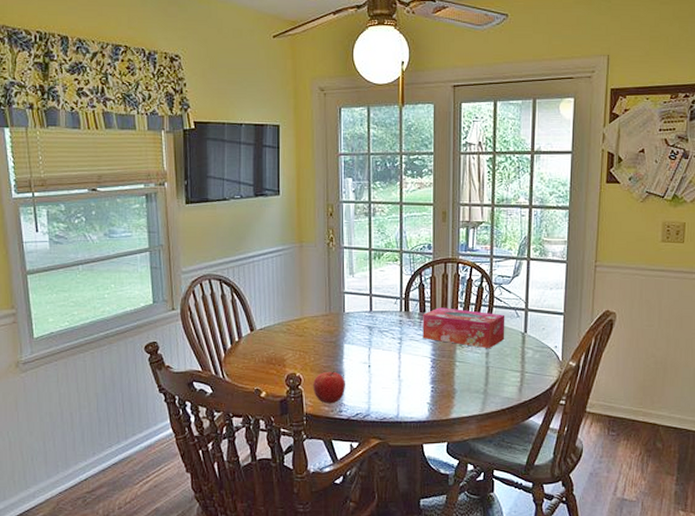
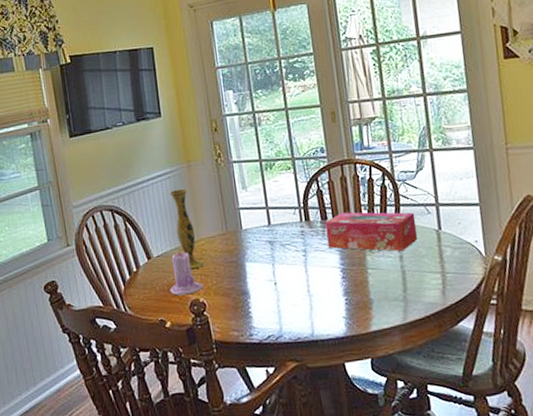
candle: none [268,323,301,368] -> present [169,248,204,296]
vase: none [279,267,305,345] -> present [169,188,205,270]
fruit: present [313,370,345,404] -> none [219,291,253,329]

